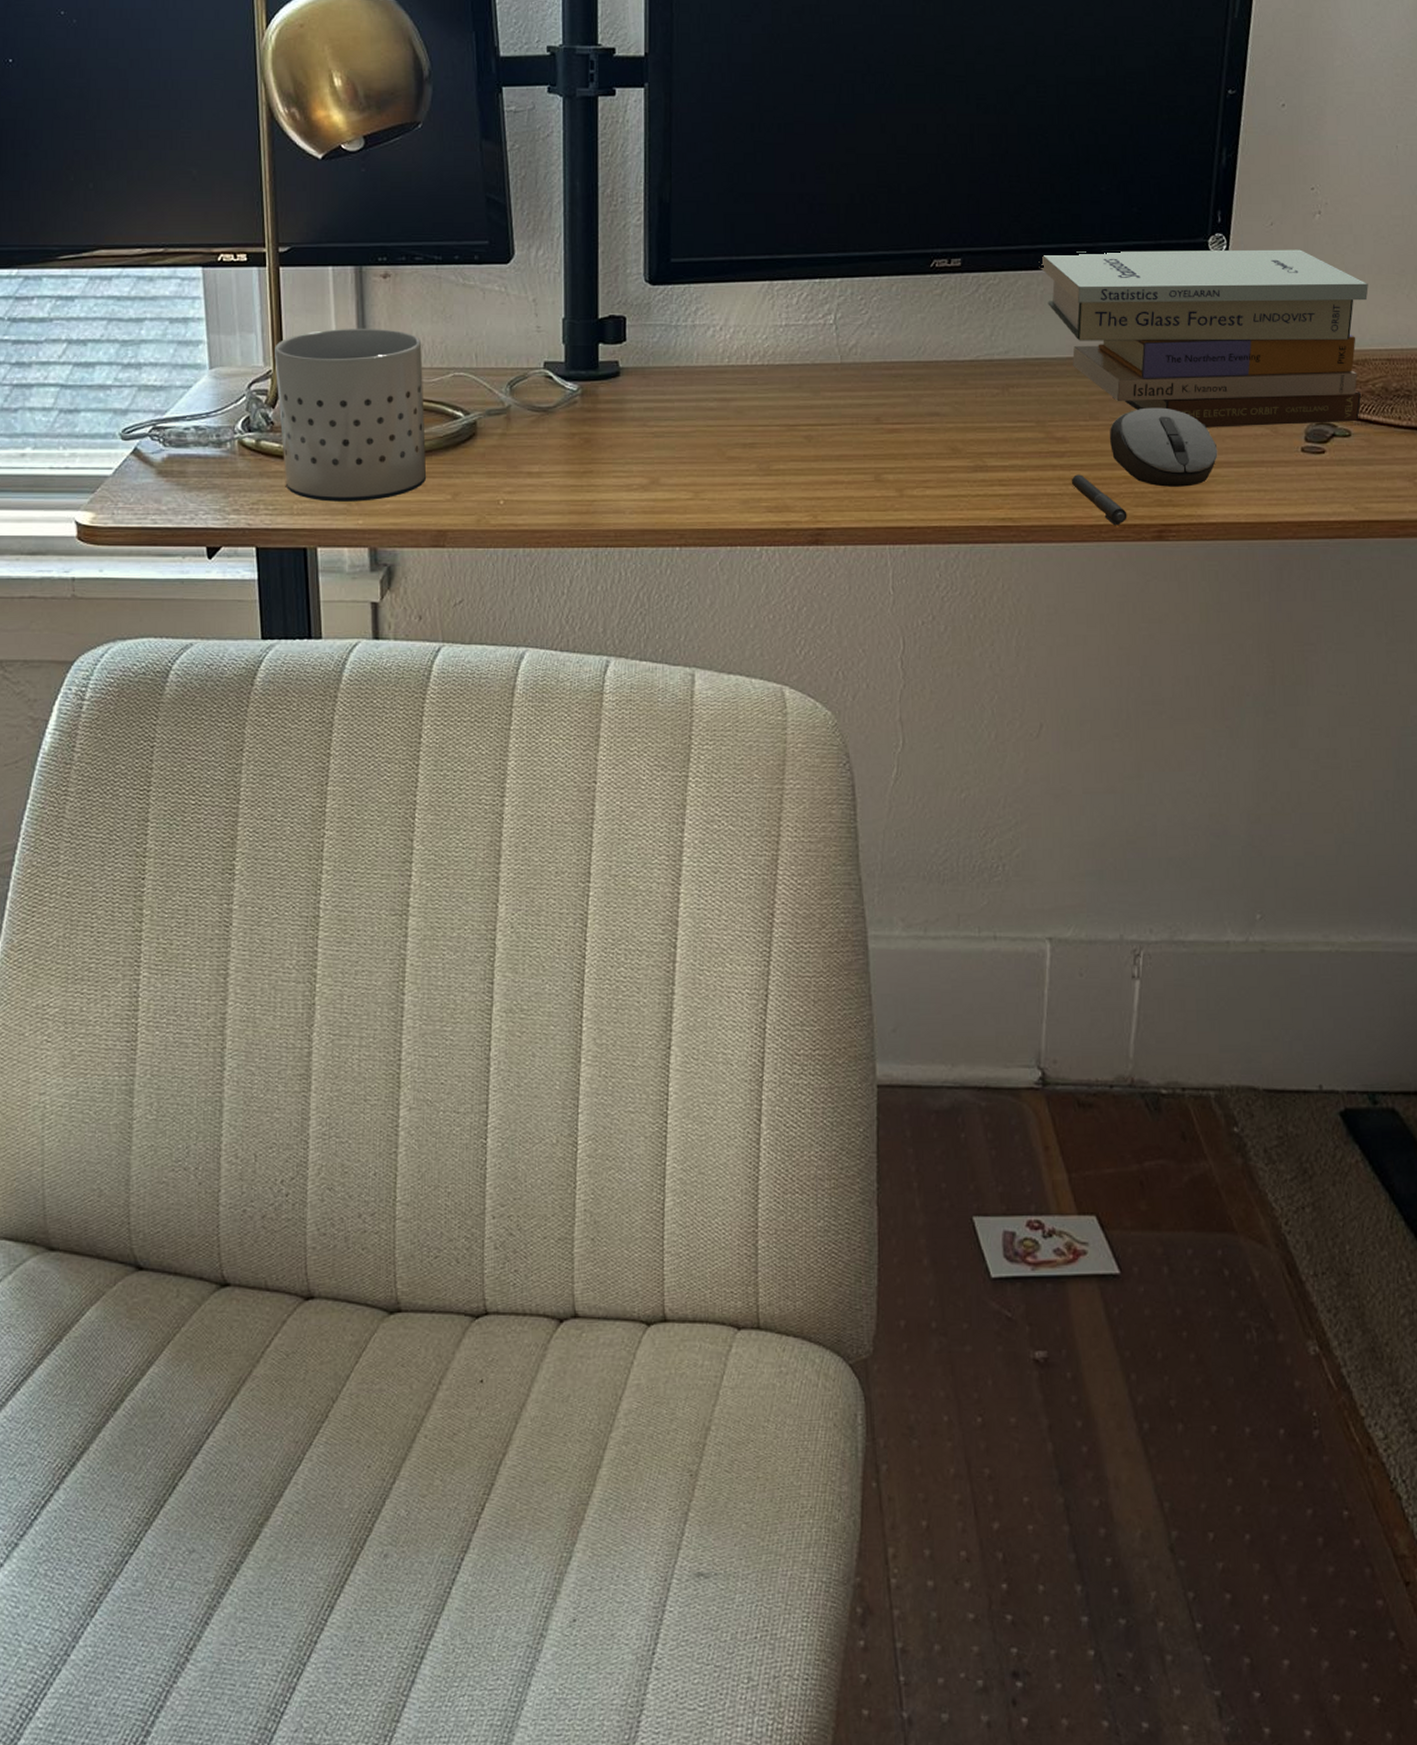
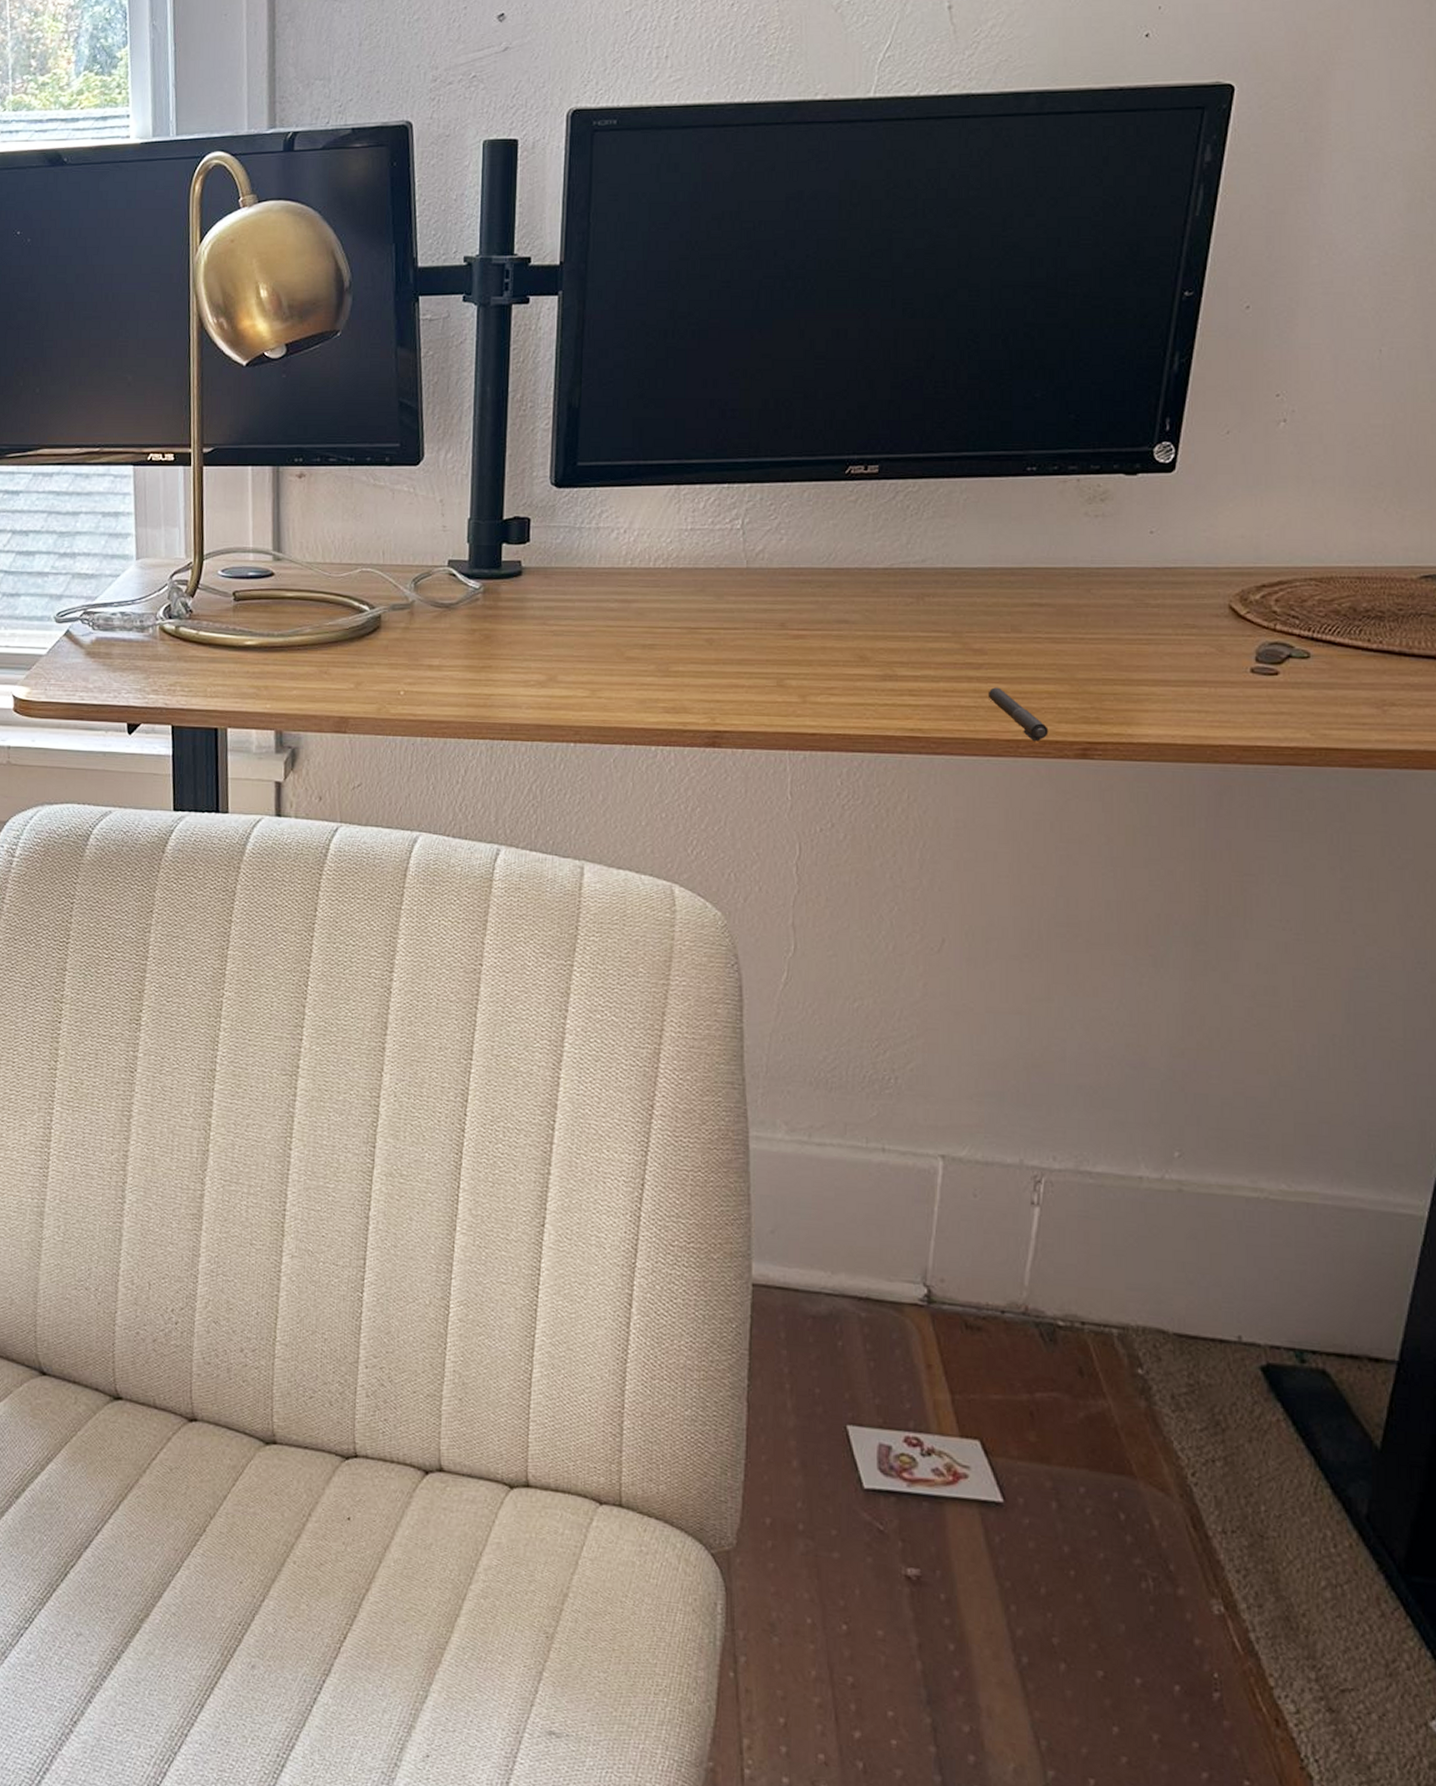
mug: present [274,328,427,502] -> none [195,524,333,687]
books: present [1039,249,1369,428] -> none [963,459,1339,645]
computer mouse: present [1110,407,1218,487] -> none [1033,621,1154,705]

